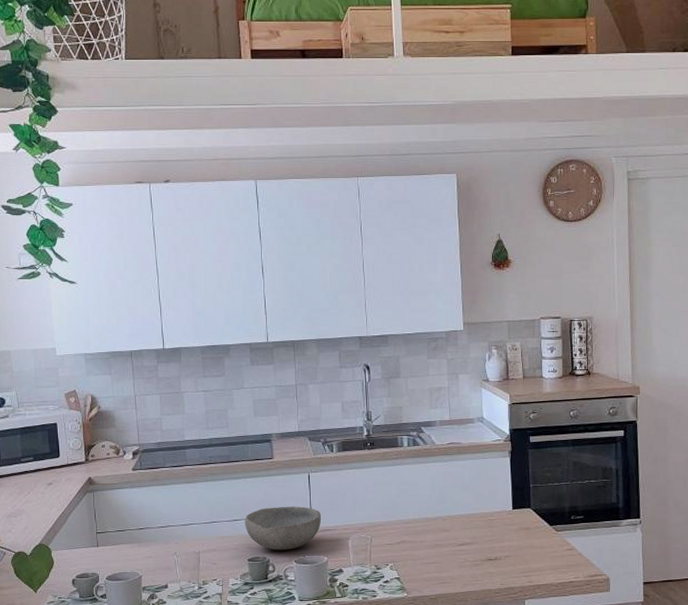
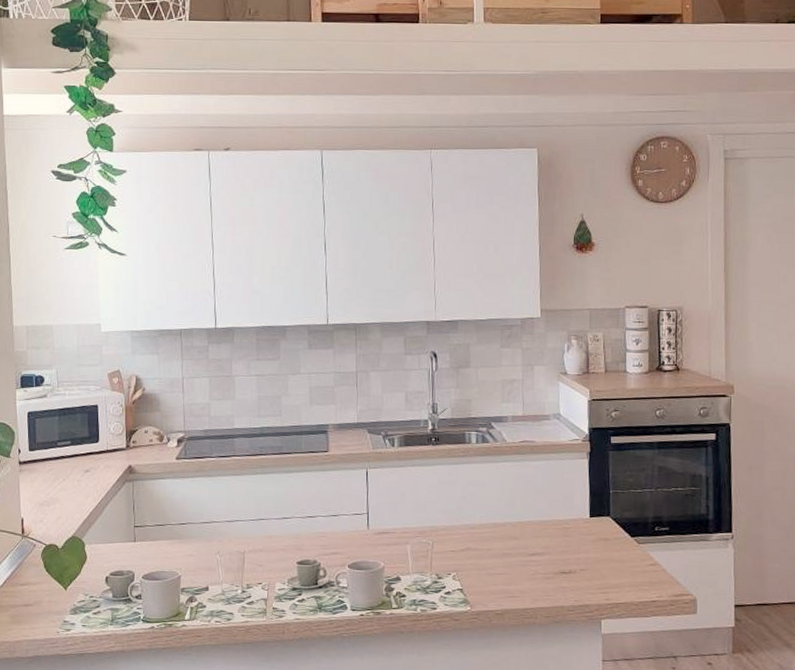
bowl: present [244,506,322,550] -> none [294,504,379,554]

